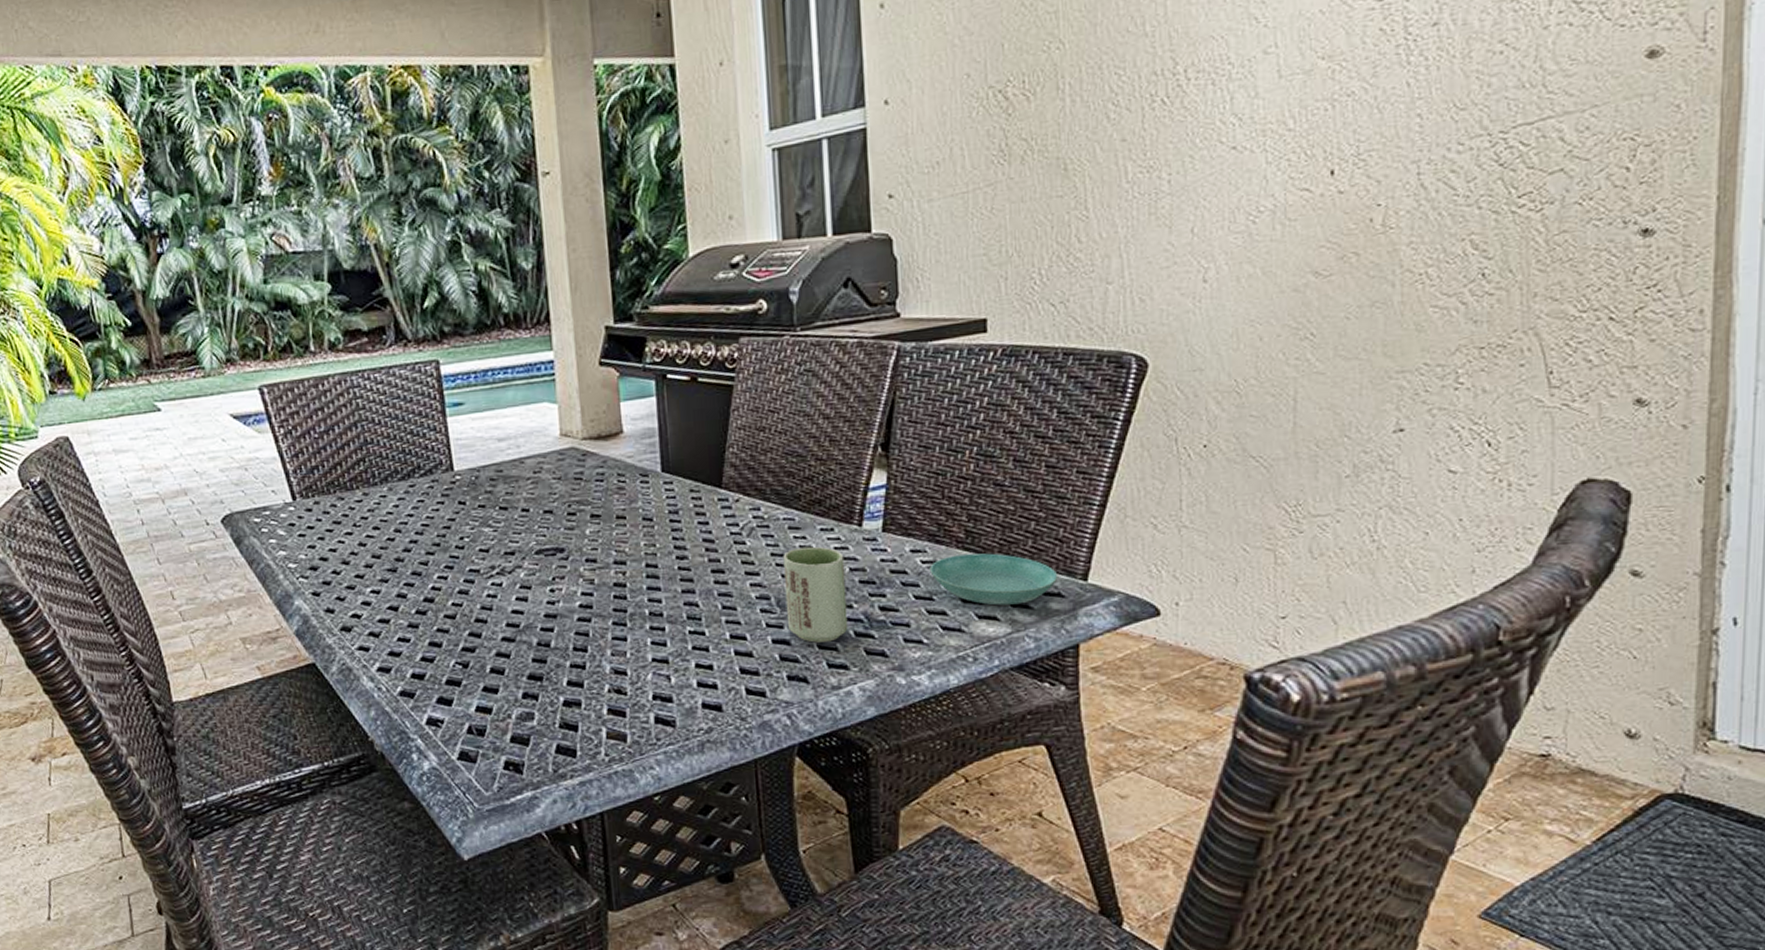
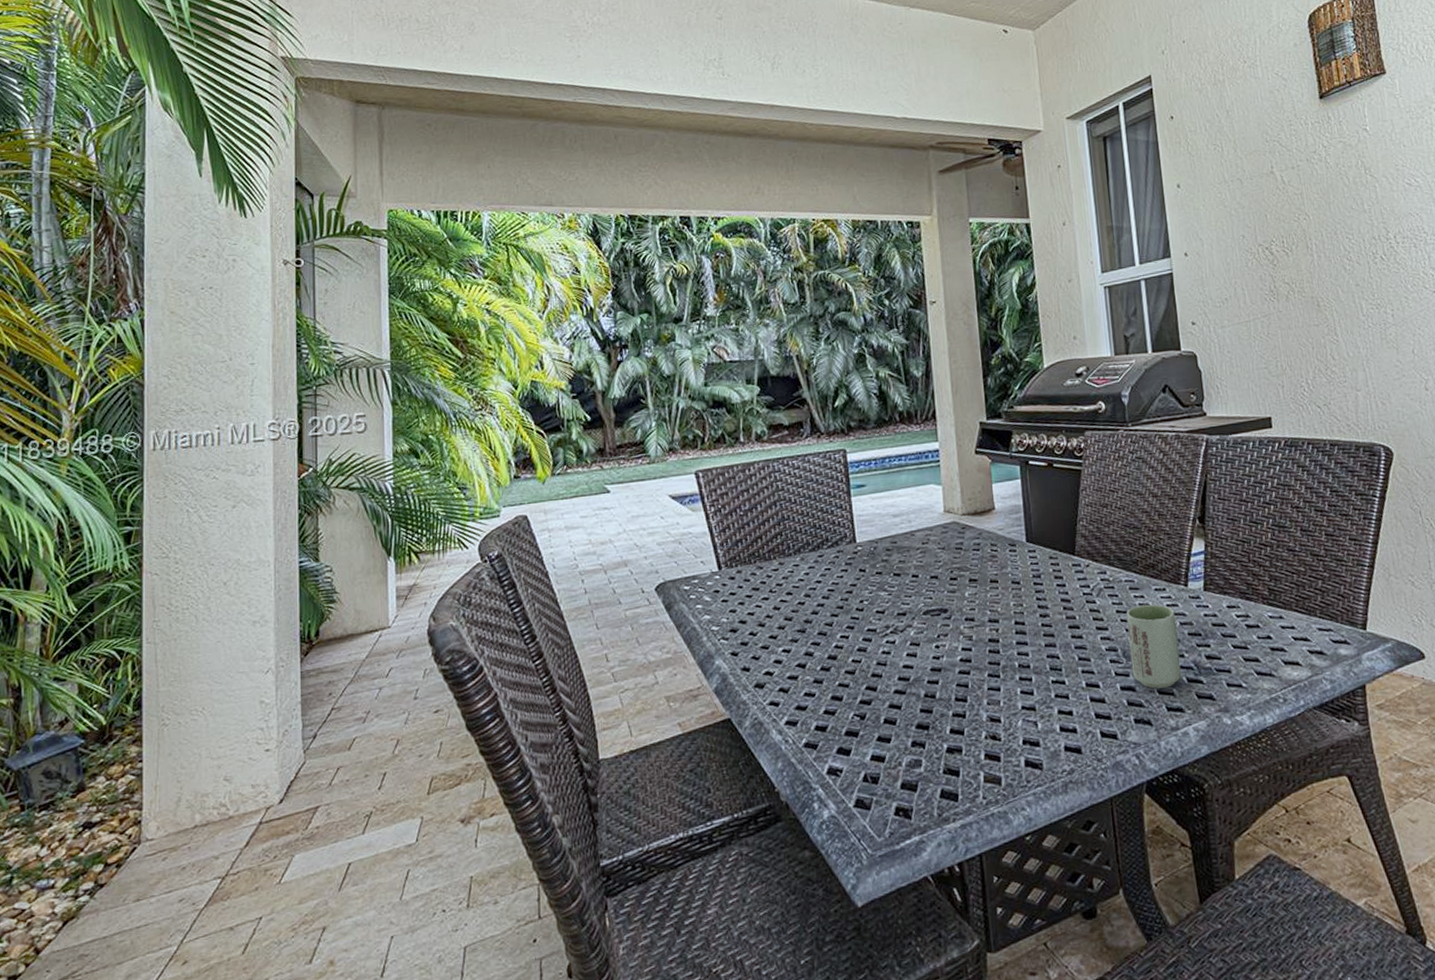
saucer: present [929,553,1058,606] -> none [1243,607,1344,653]

